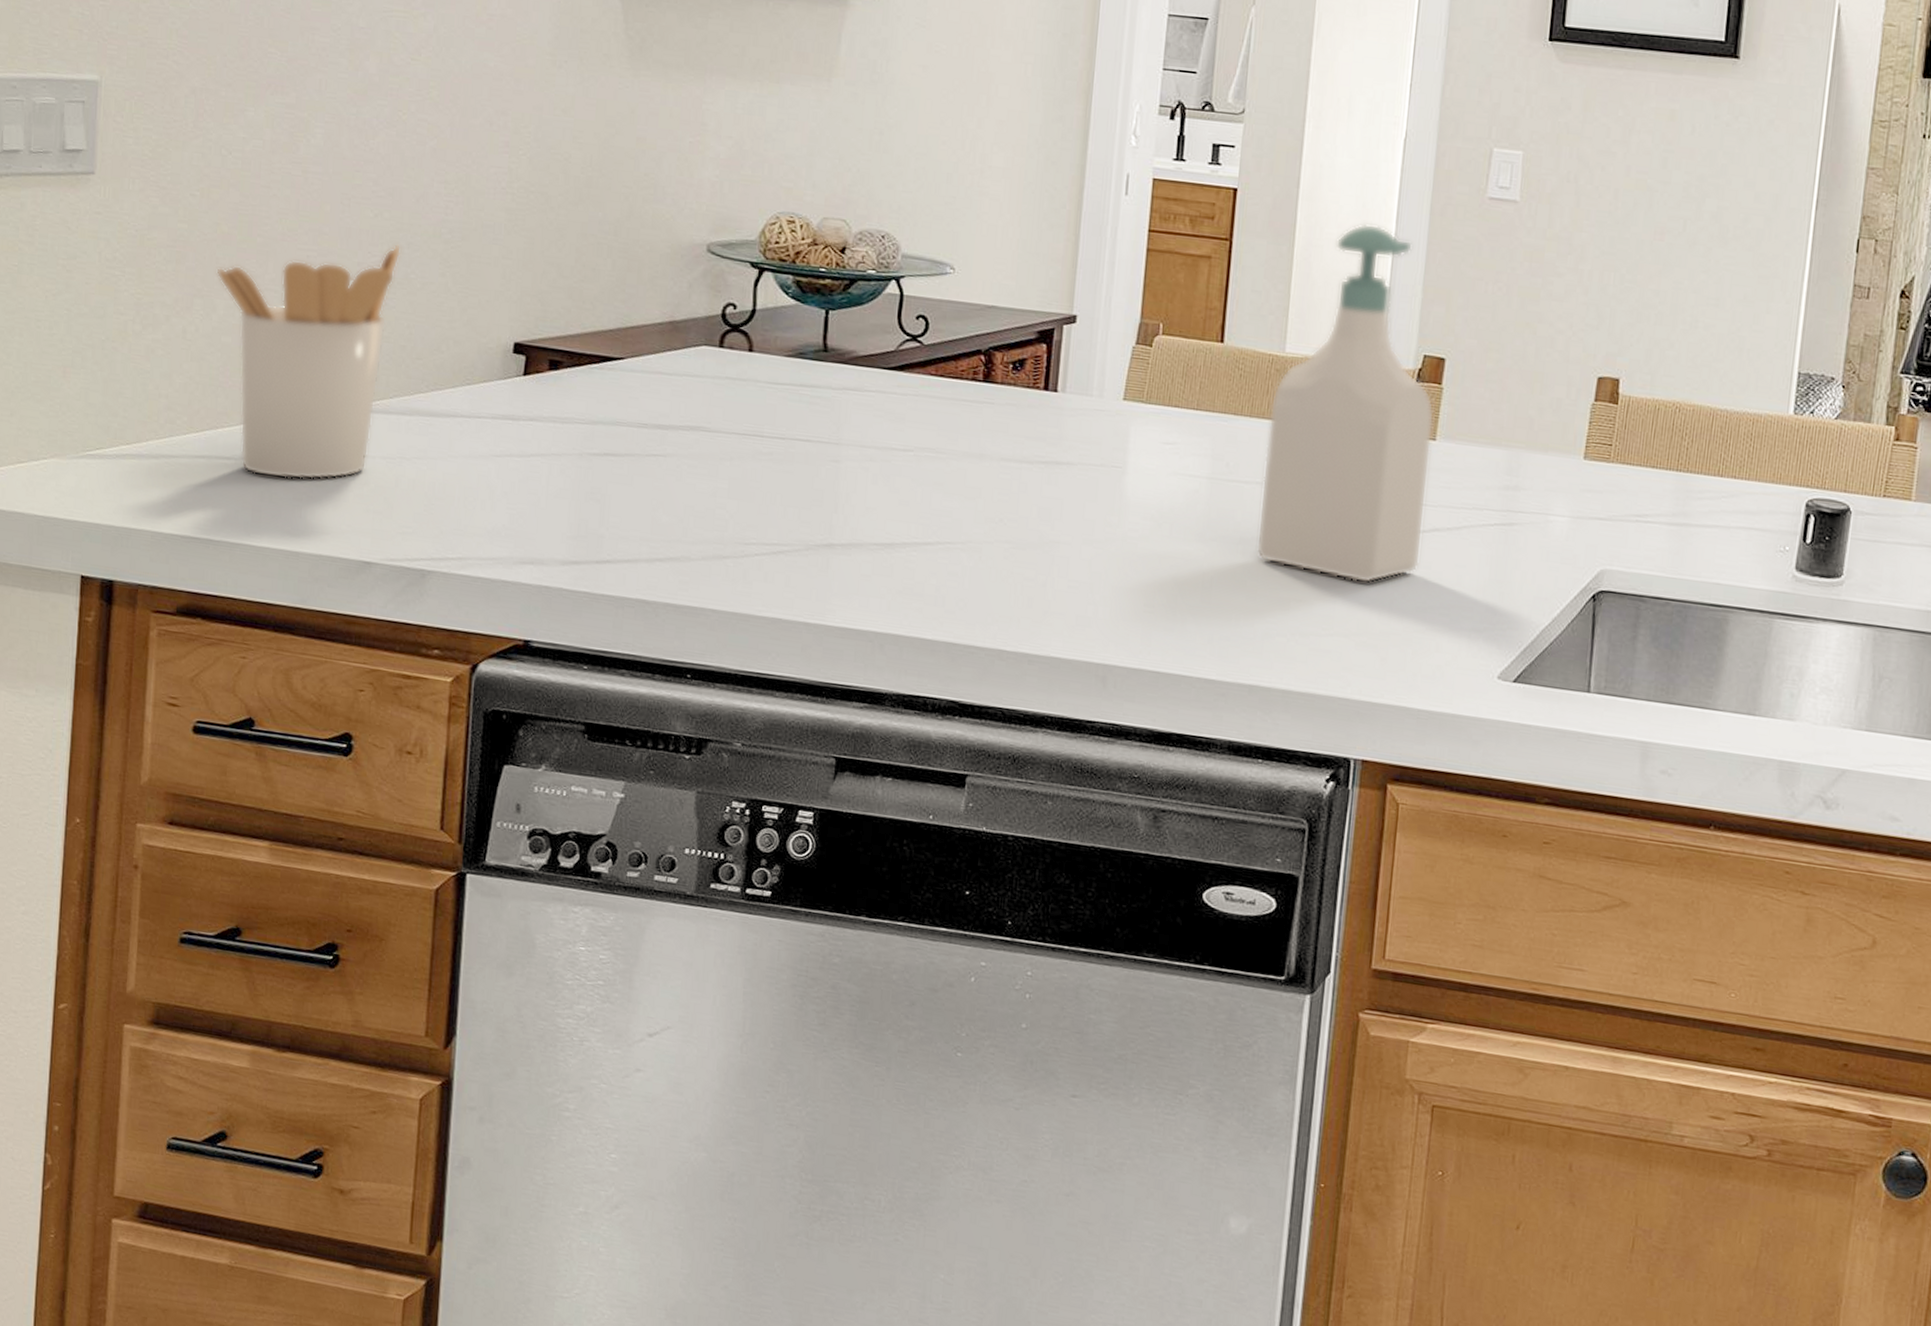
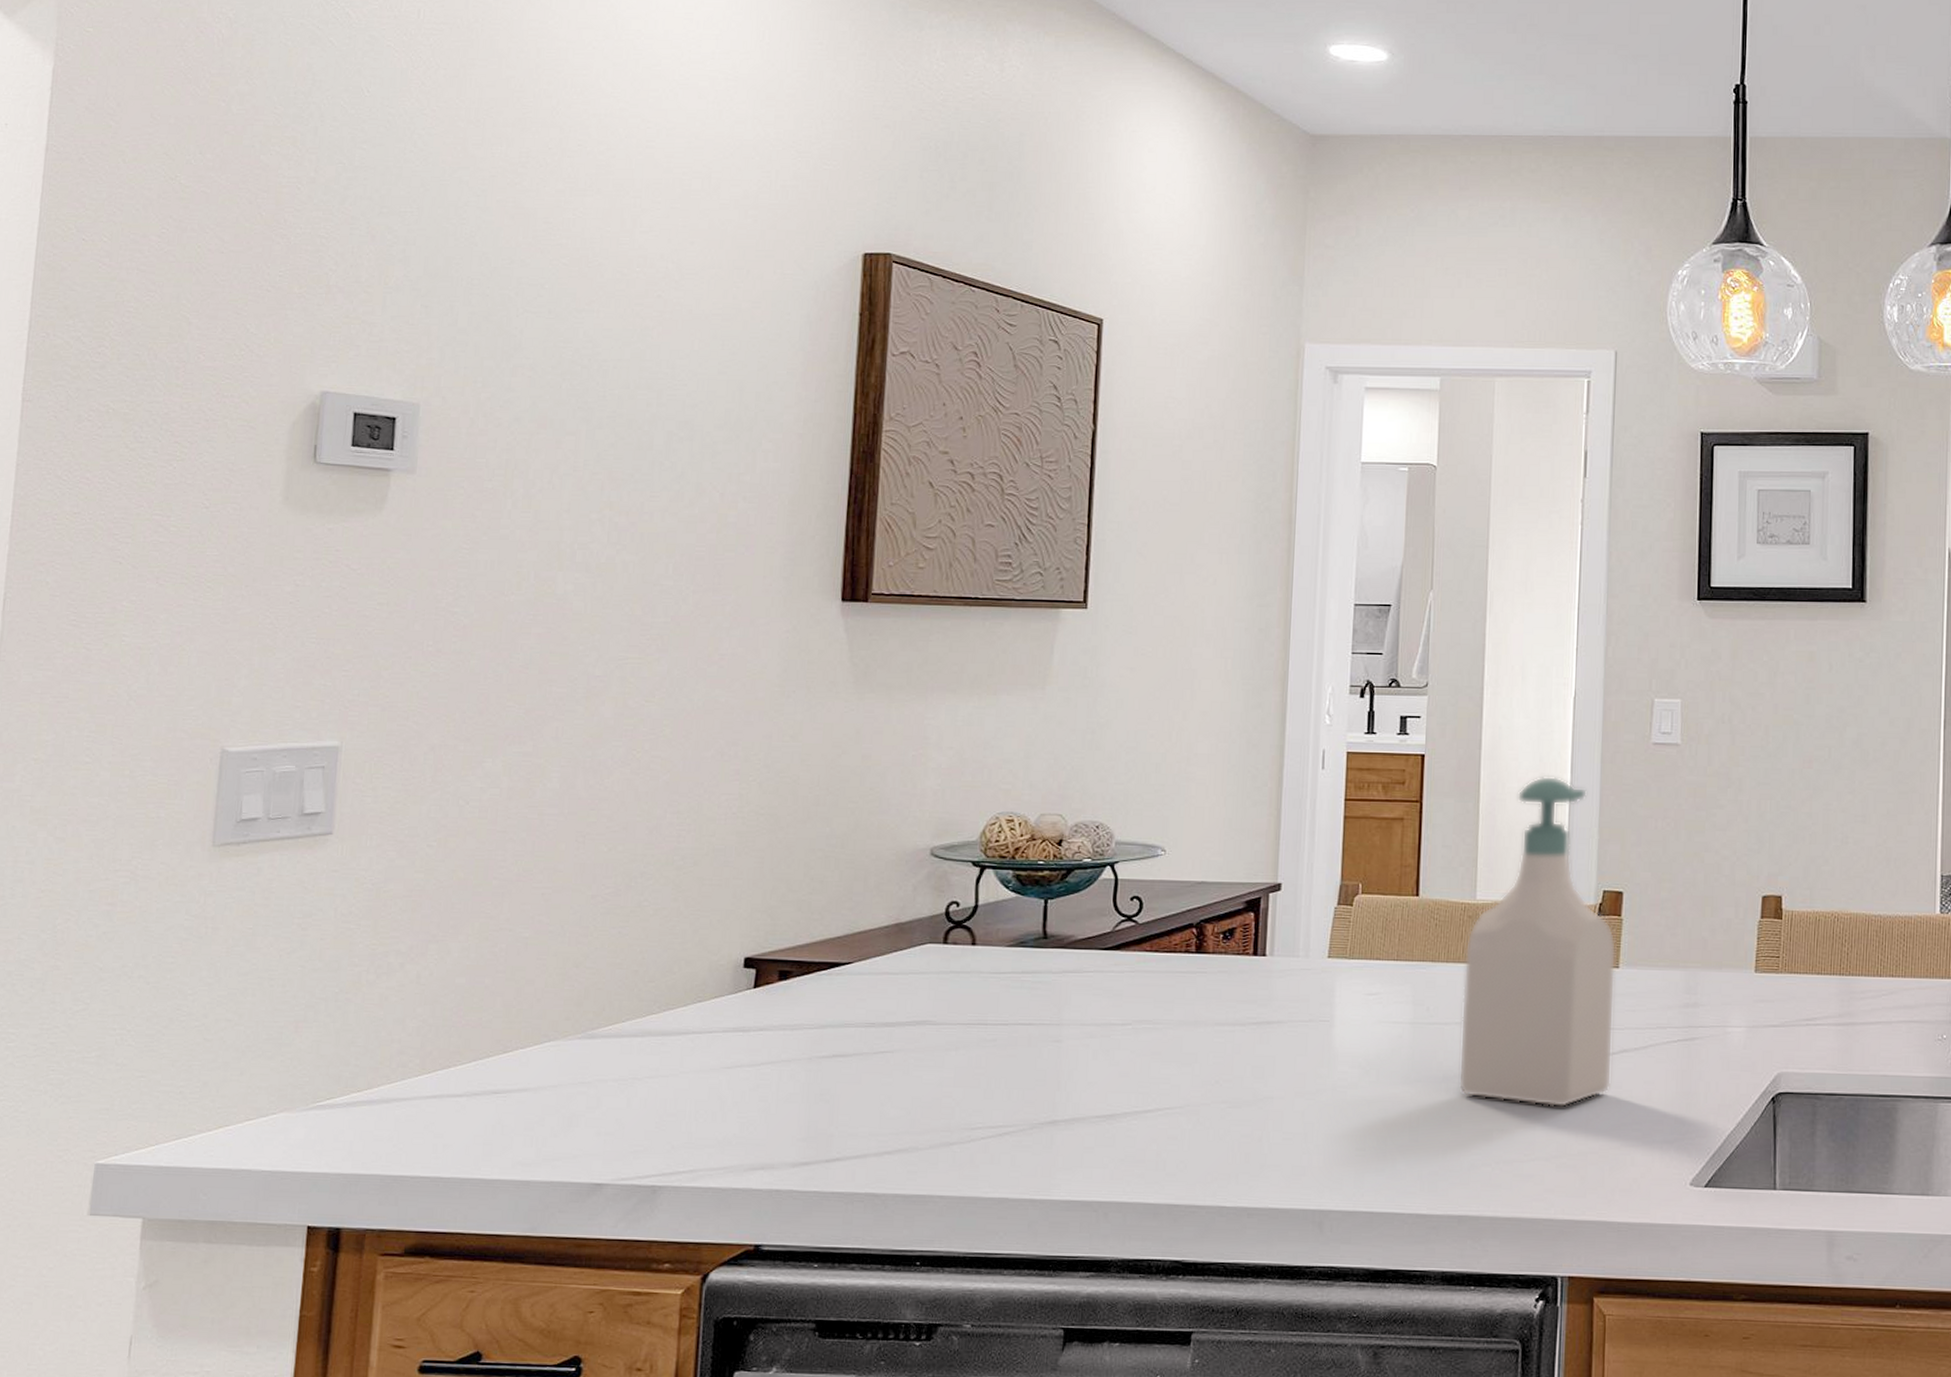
utensil holder: present [216,244,402,480] -> none [451,875,635,1111]

